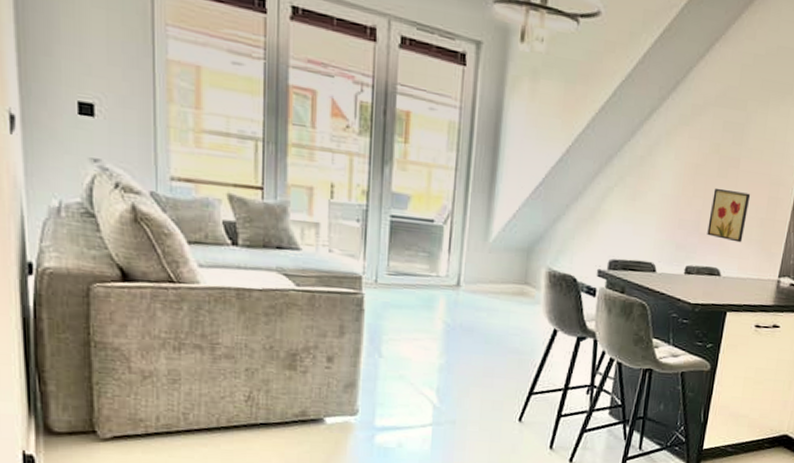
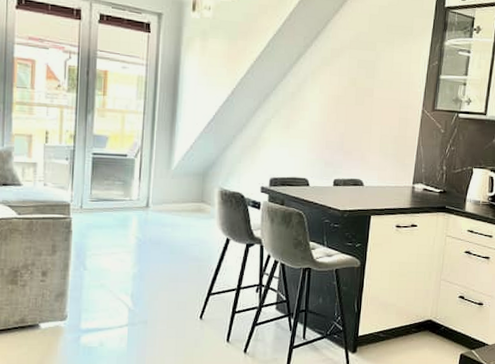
wall art: present [707,188,751,243] -> none [350,113,384,157]

